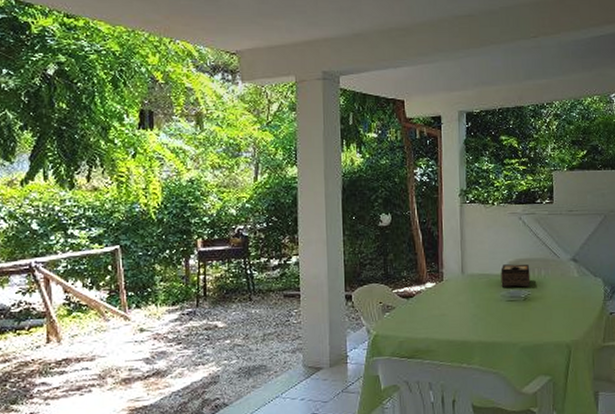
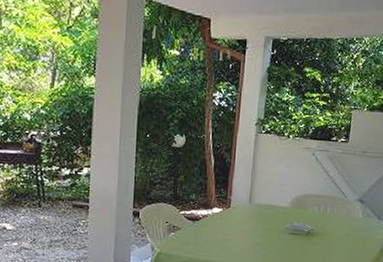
tissue box: present [500,264,531,288] -> none [286,198,317,223]

